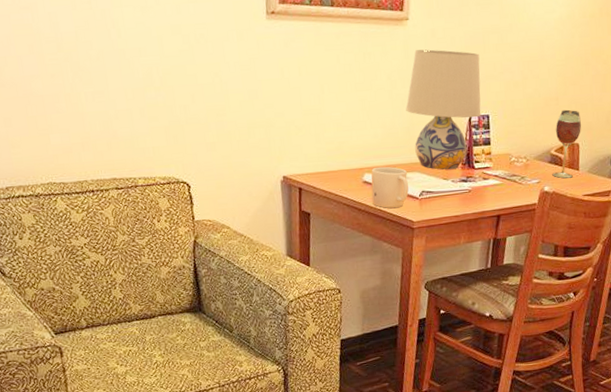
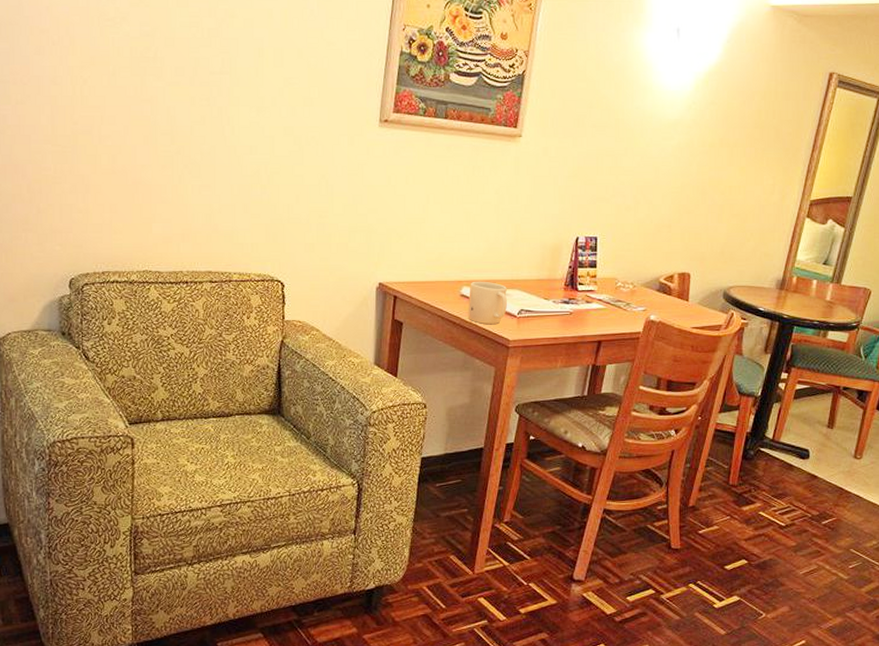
table lamp: present [406,49,481,170] -> none [511,167,591,289]
wineglass: present [552,109,582,179] -> none [660,238,695,308]

